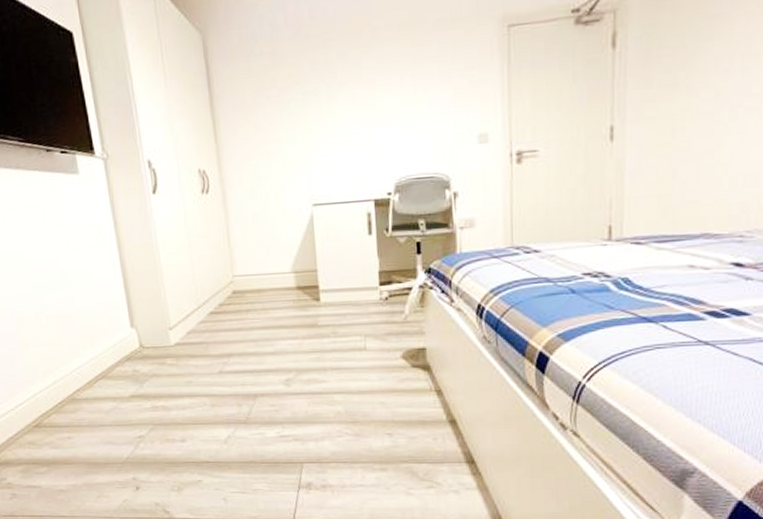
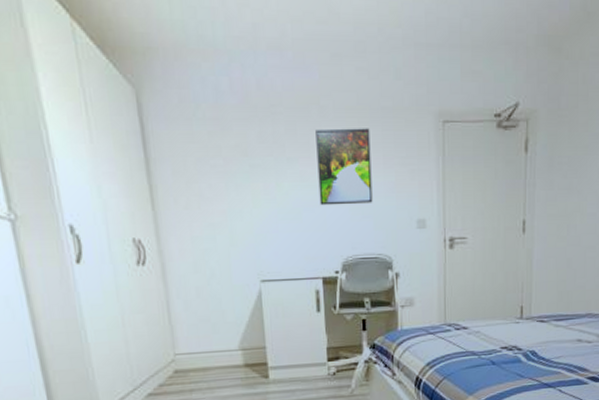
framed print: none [367,43,428,127] -> present [315,128,373,206]

